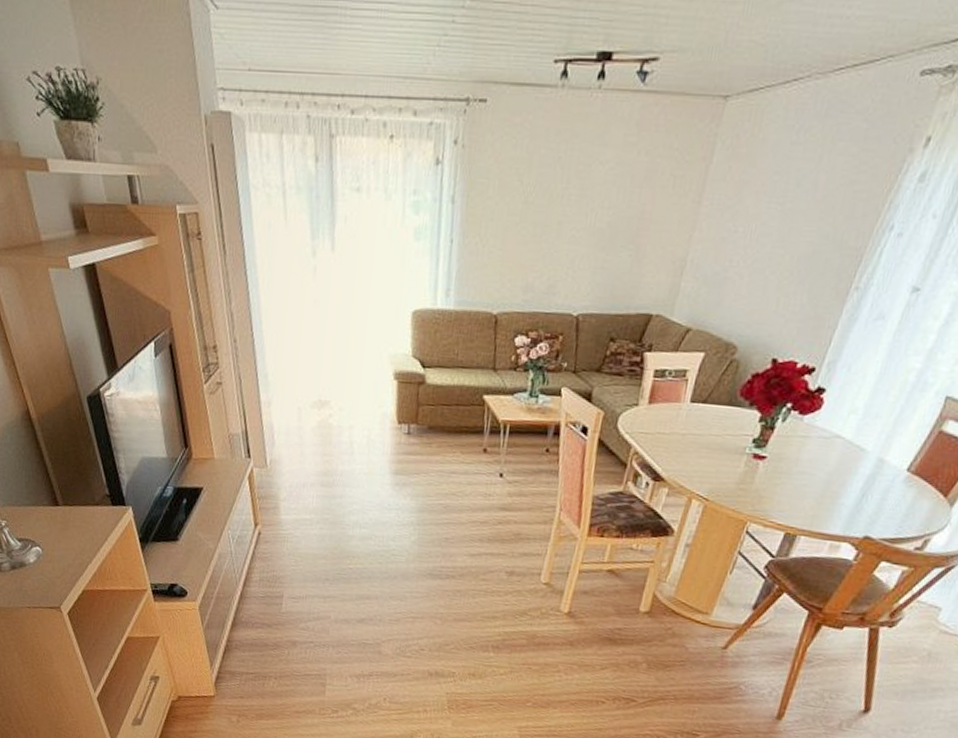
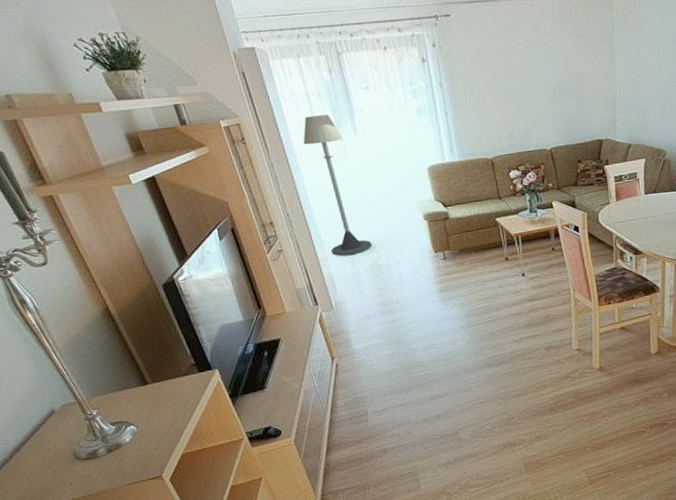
floor lamp: none [268,216,326,406] -> present [303,115,372,257]

